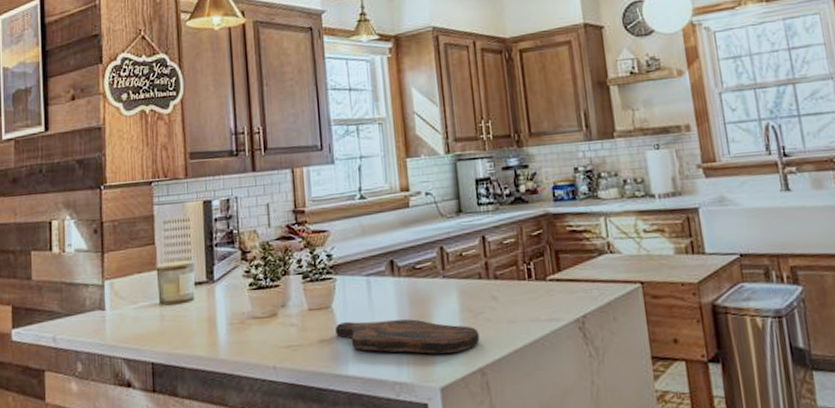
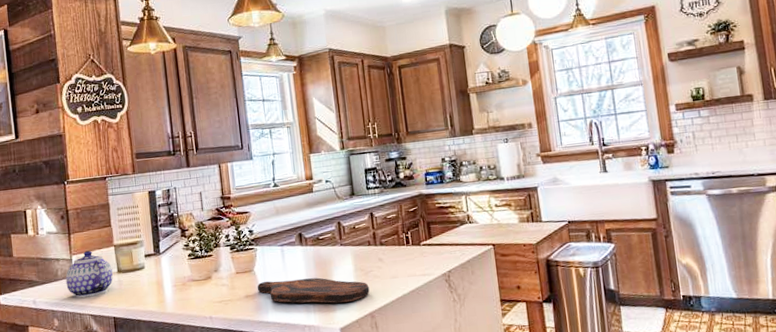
teapot: none [95,274,154,336] -> present [65,250,113,298]

